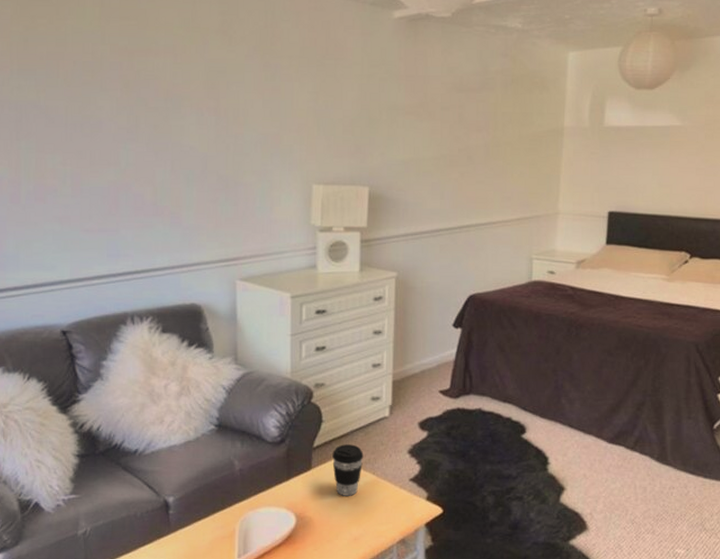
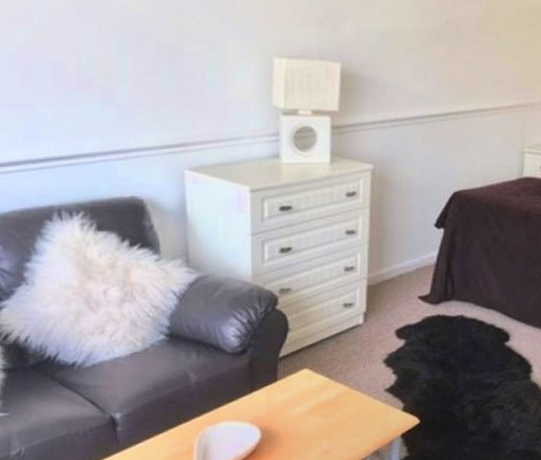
coffee cup: present [332,444,364,496] -> none [300,354,335,408]

